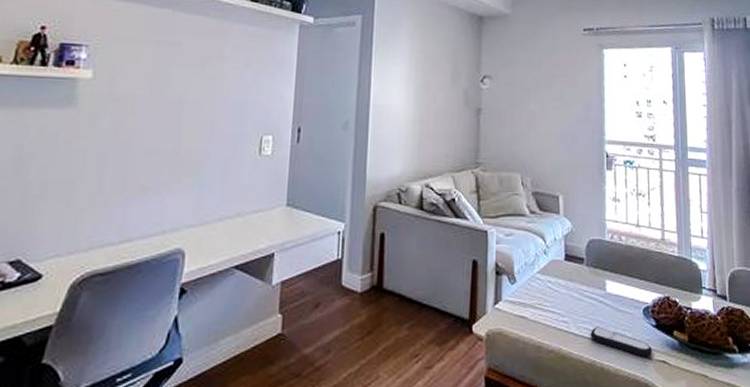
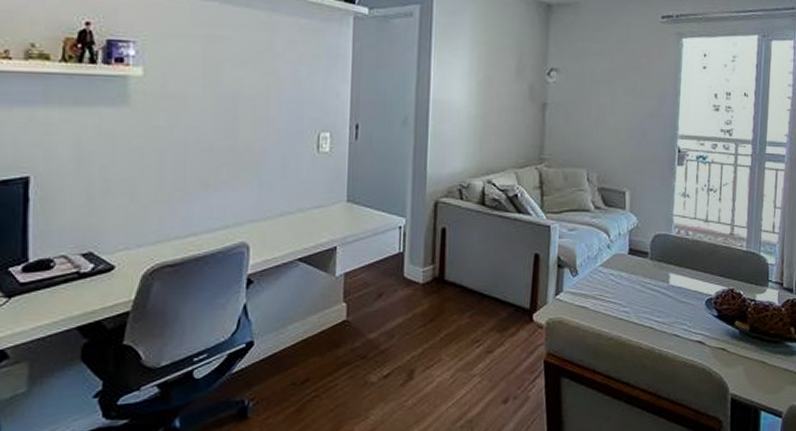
remote control: present [590,326,653,357] -> none [650,316,713,344]

